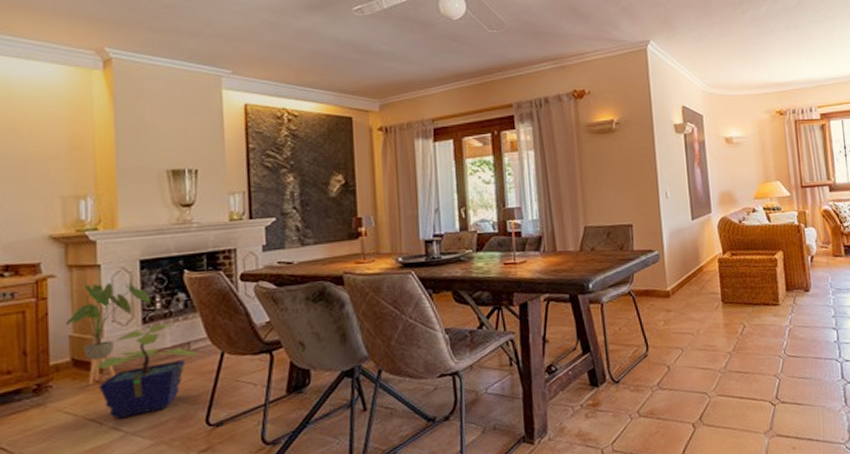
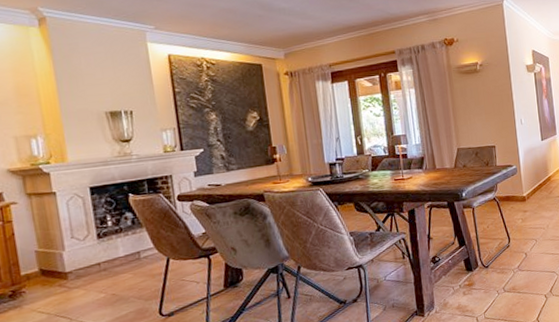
house plant: present [66,282,151,385] -> none [31,205,103,289]
potted plant: present [95,323,198,420] -> none [60,237,147,315]

